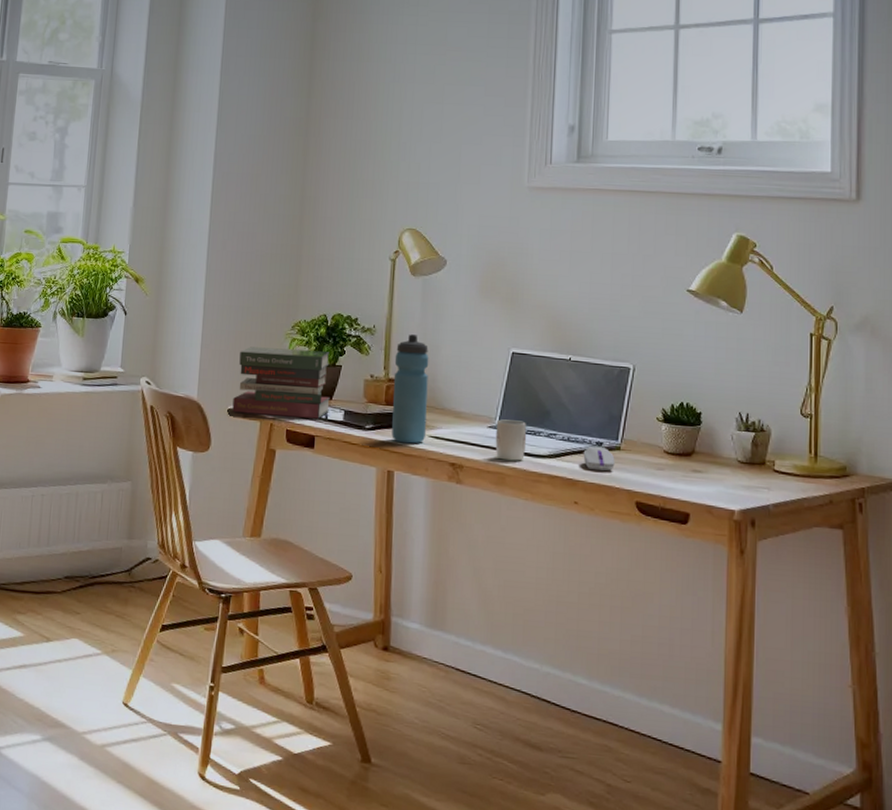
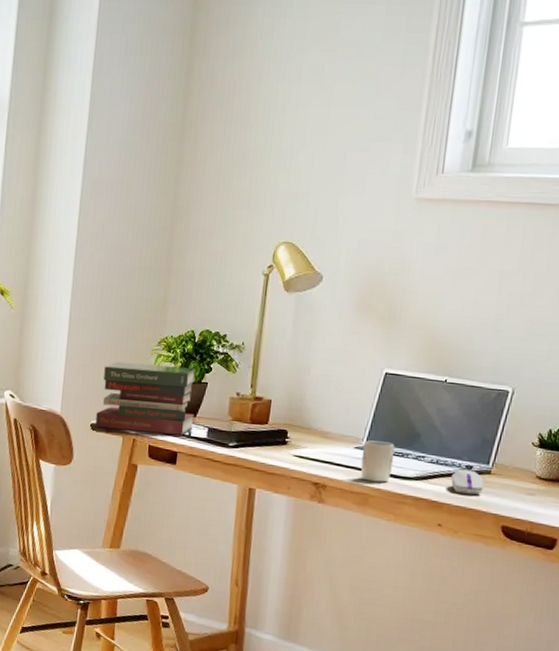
water bottle: present [392,334,429,444] -> none [255,352,298,463]

